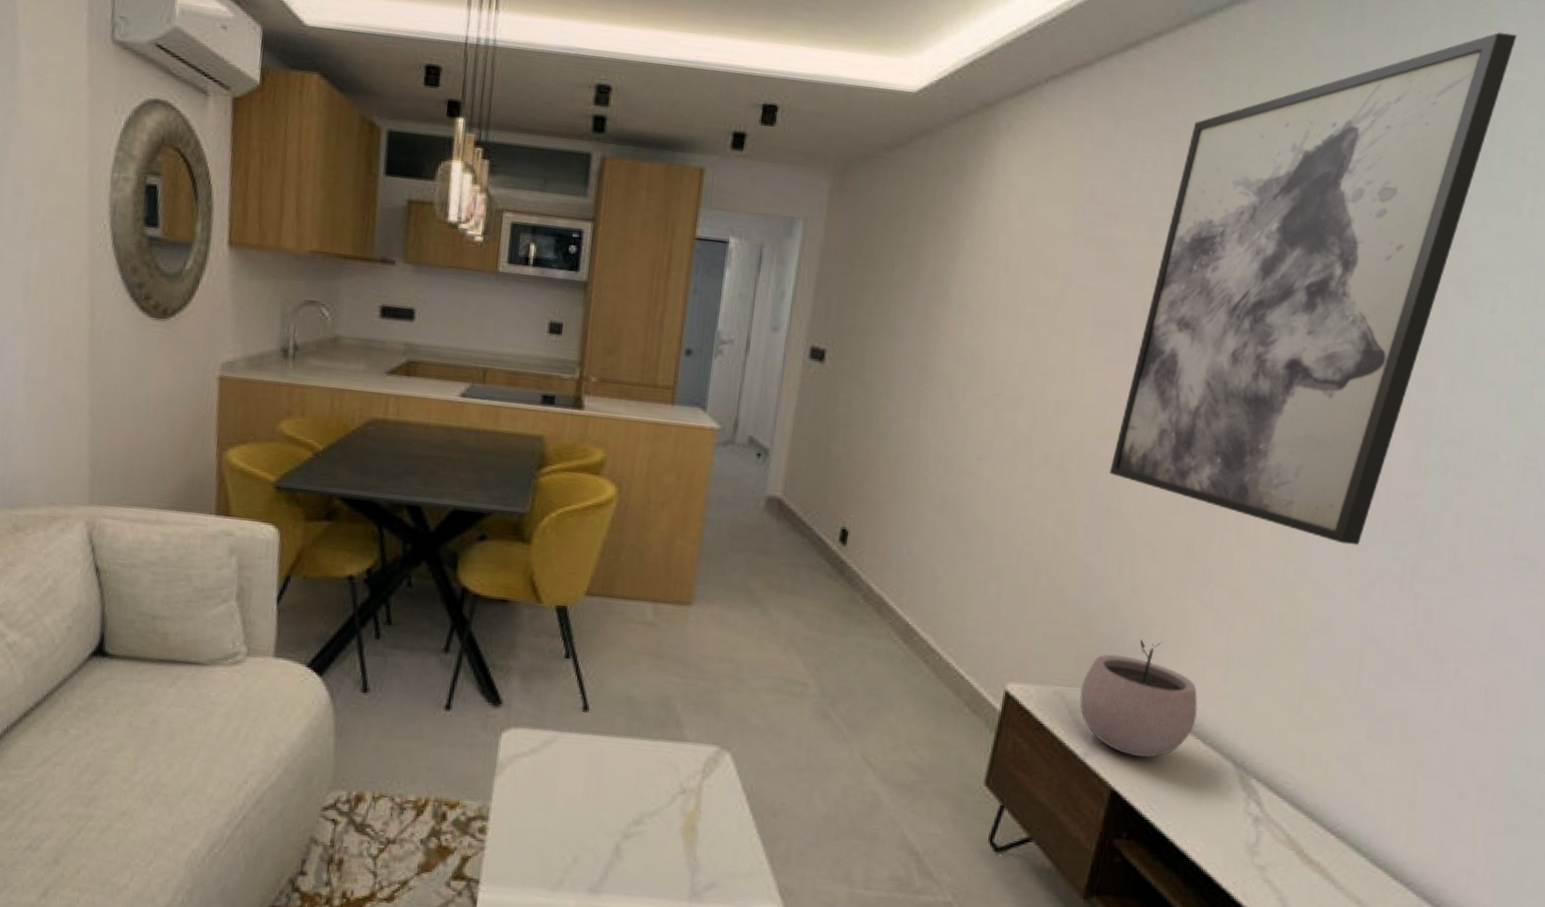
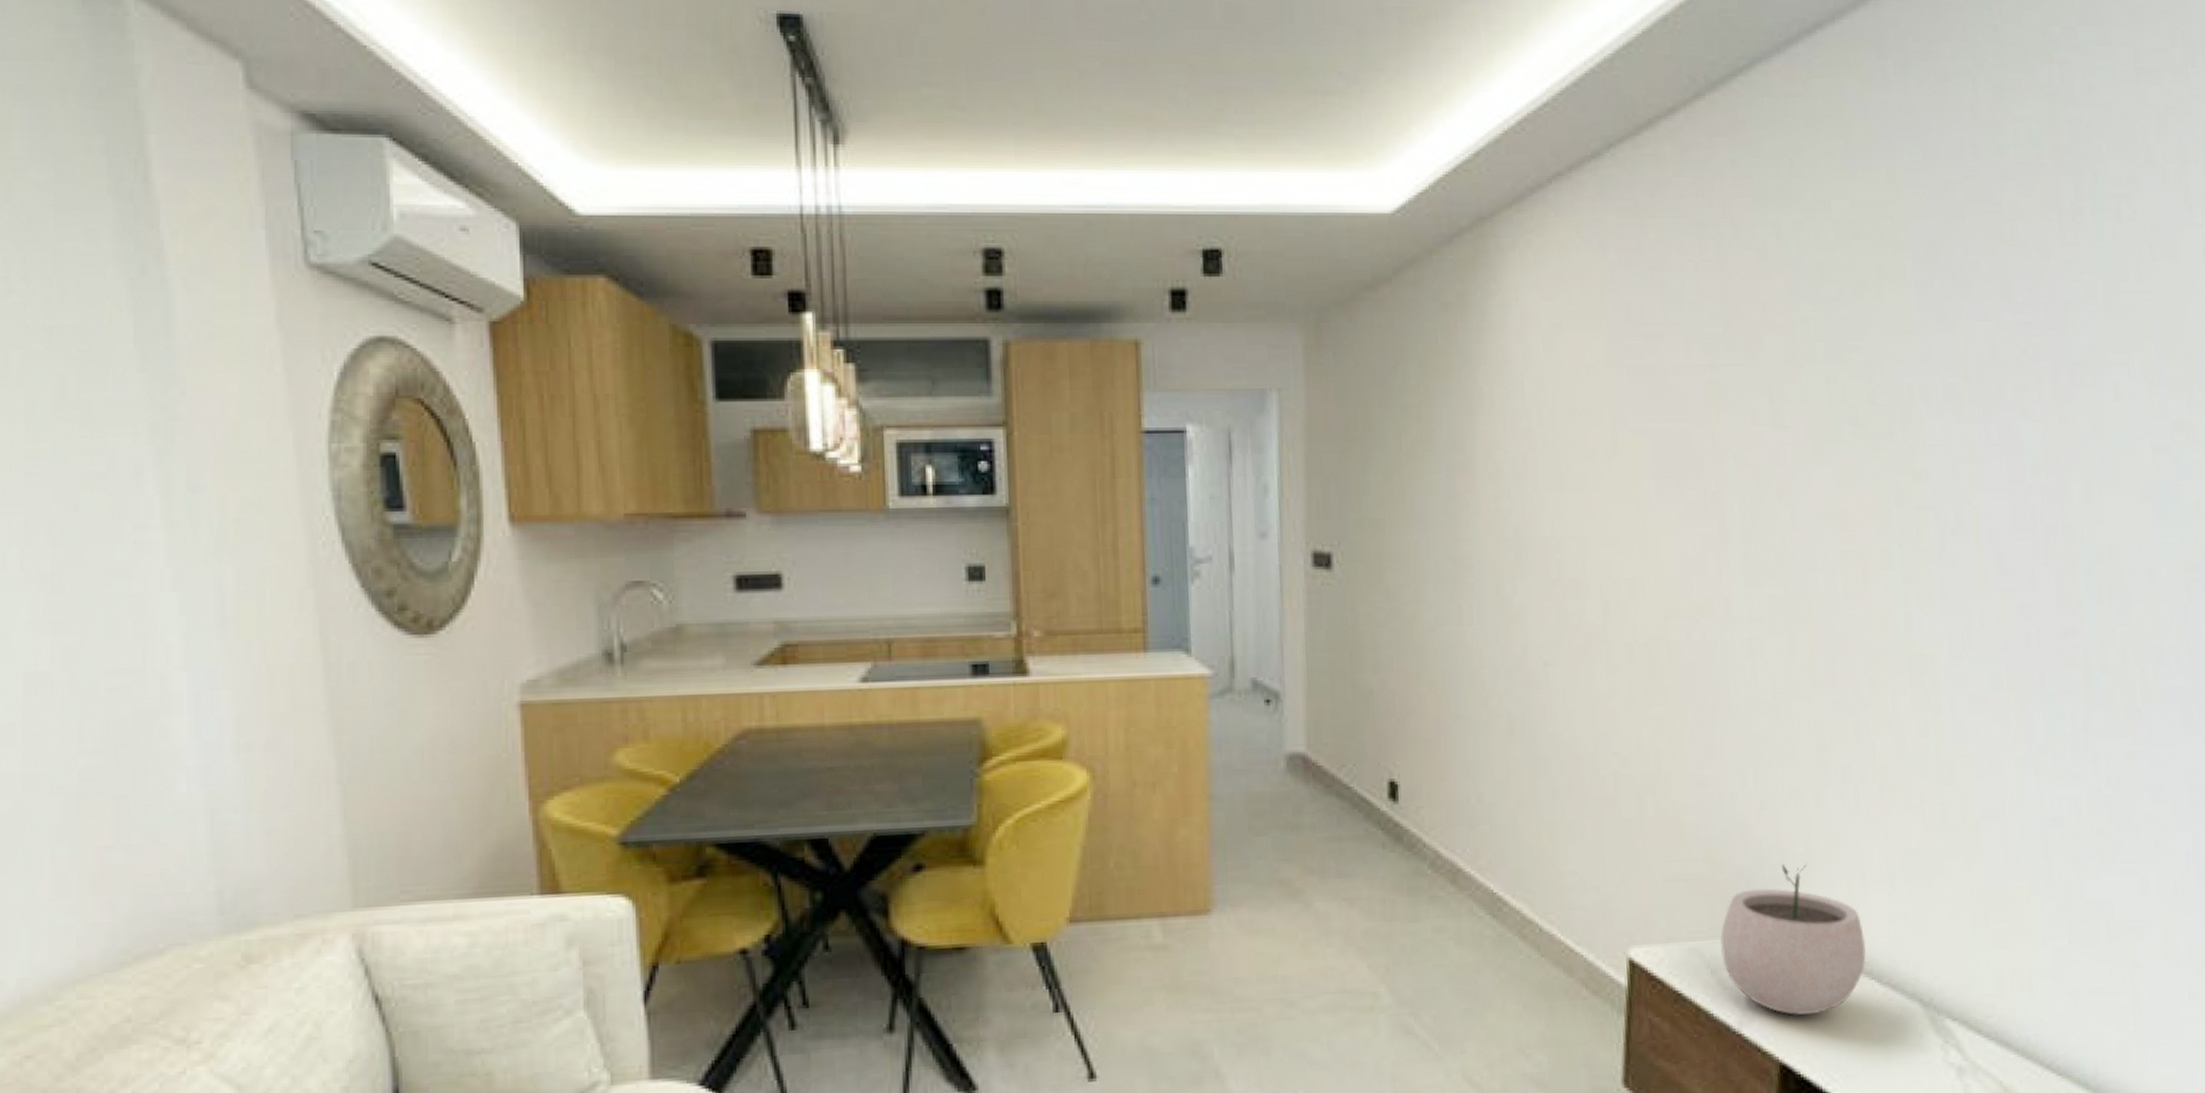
wall art: present [1109,32,1517,546] -> none [1707,65,2083,706]

